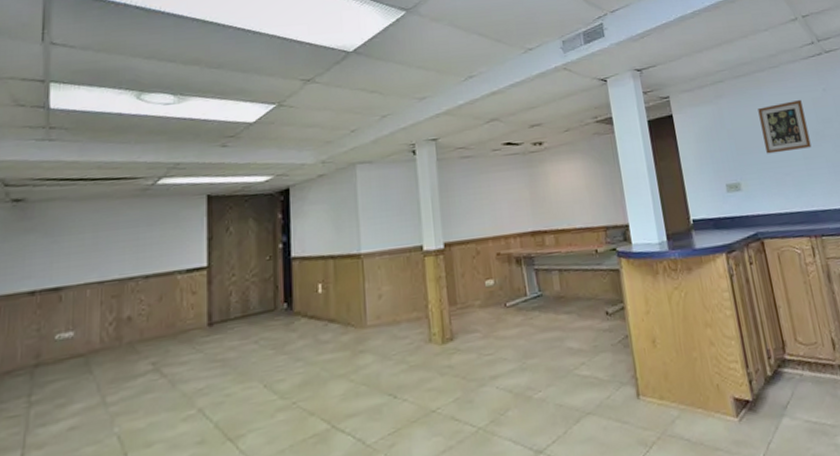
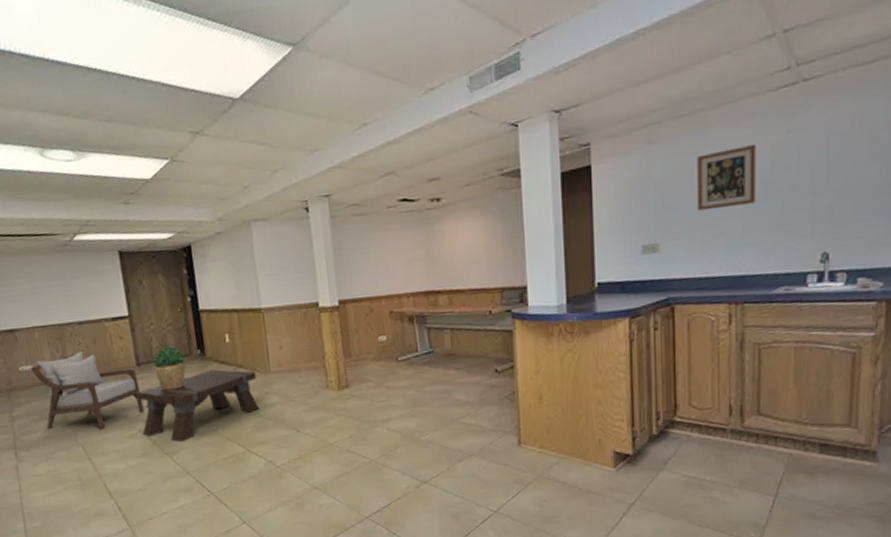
armchair: none [70,312,209,416] -> present [30,352,145,430]
coffee table: none [202,325,352,423] -> present [136,369,260,443]
potted plant: none [229,300,268,355] -> present [153,346,186,391]

